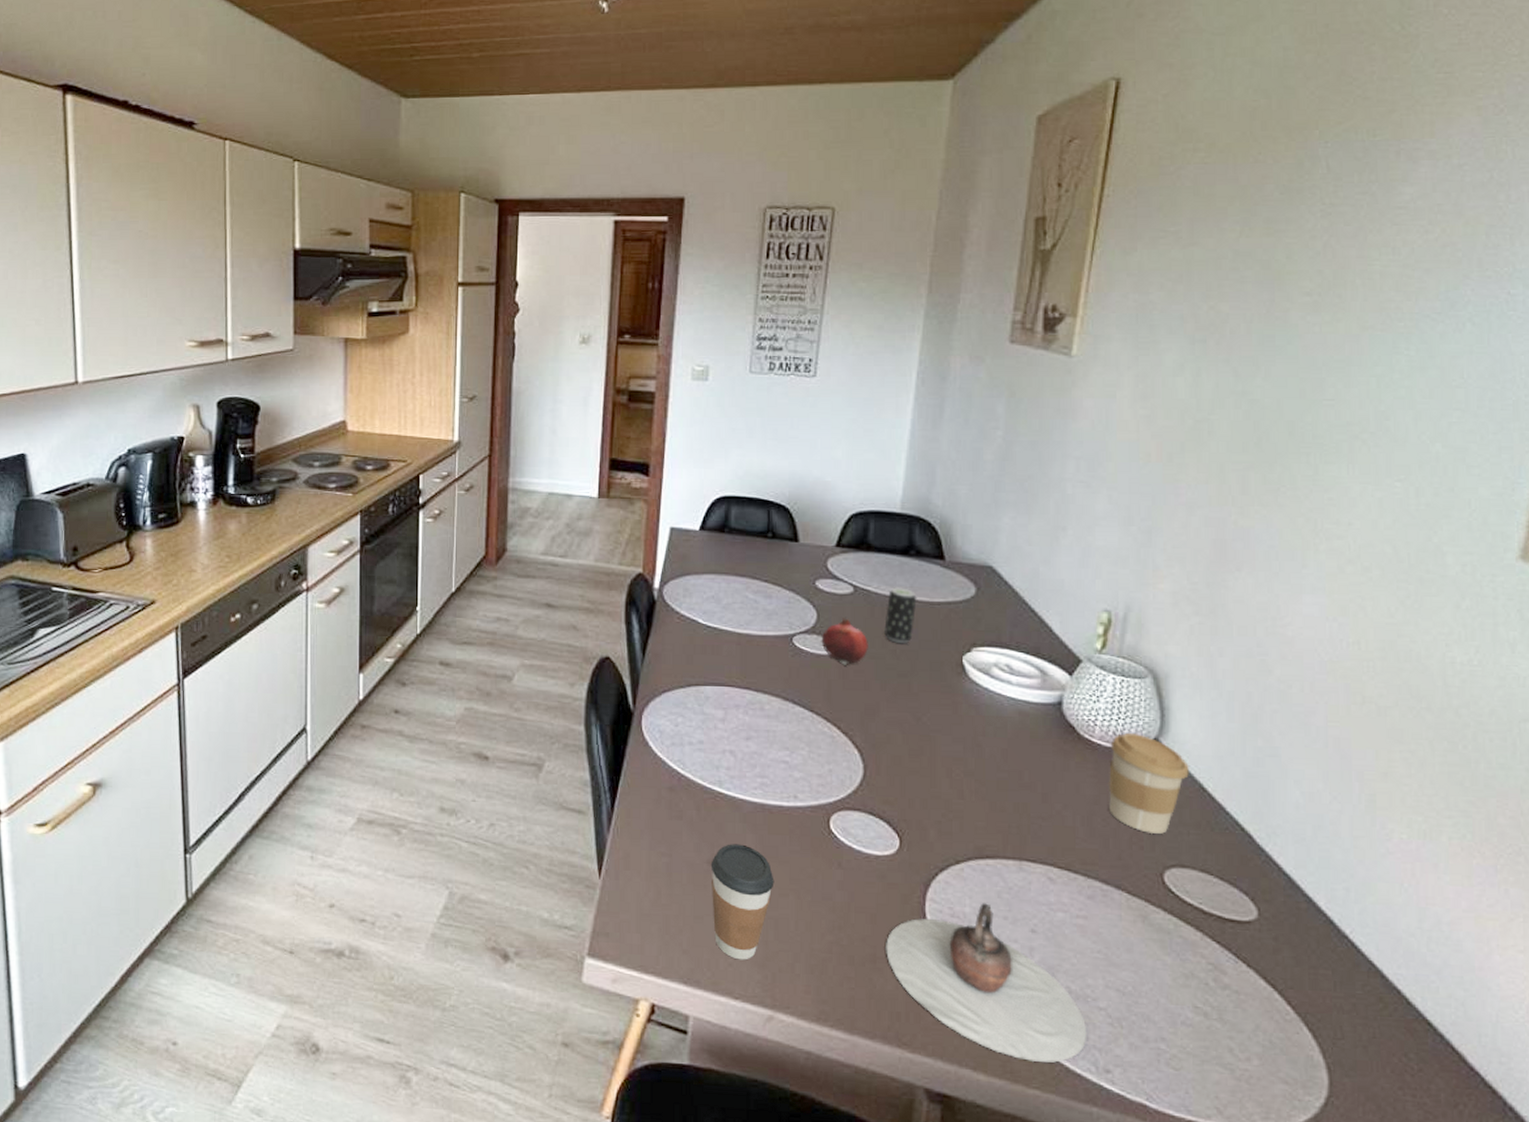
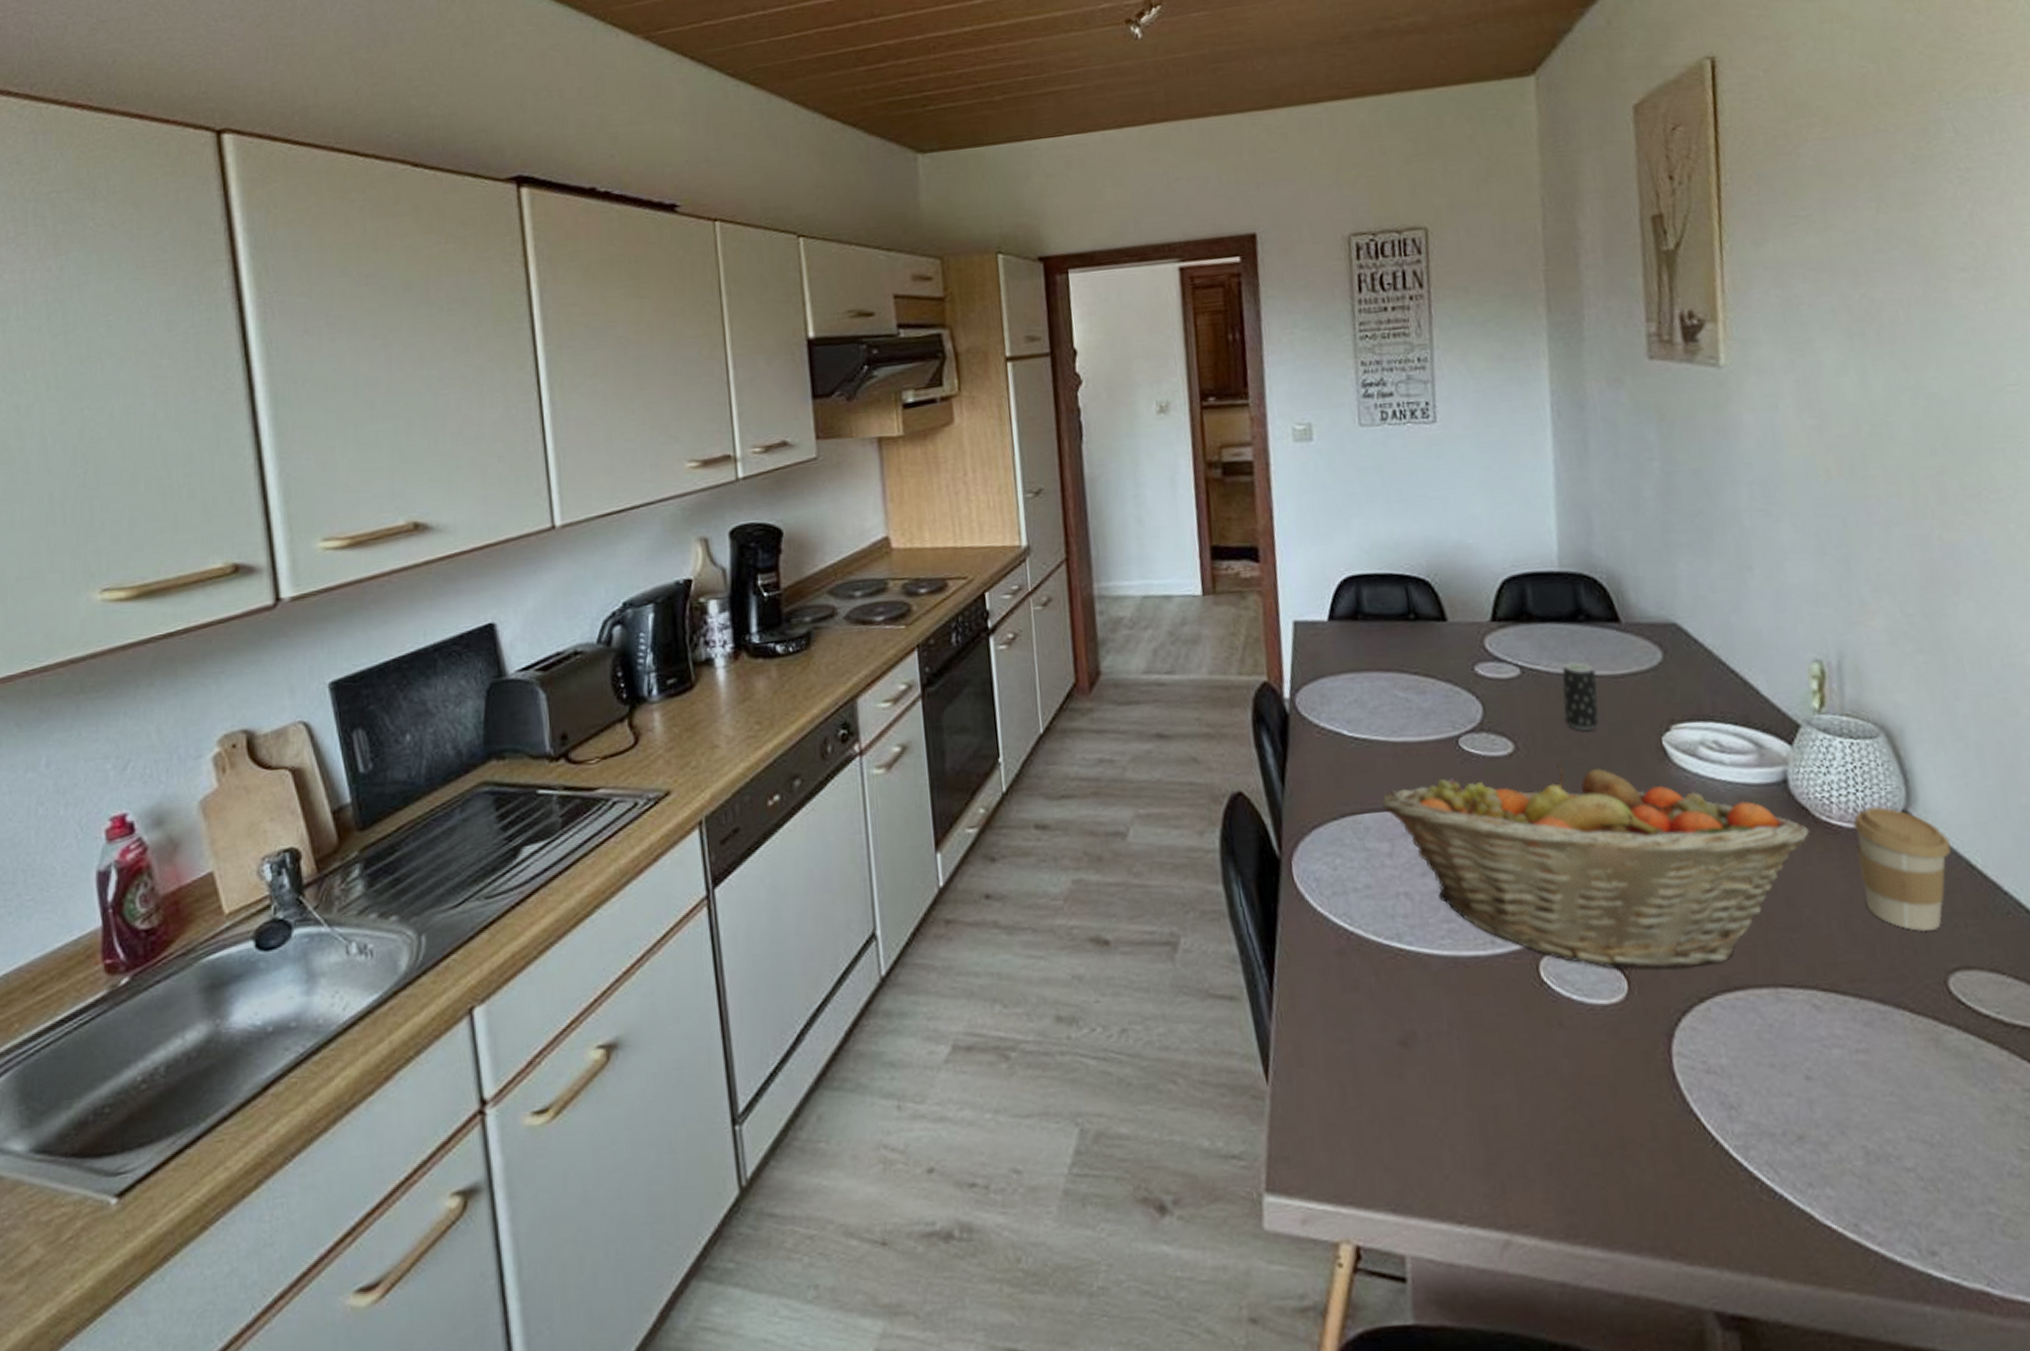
coffee cup: present [710,844,774,960] -> none [1402,1013,1485,1170]
fruit basket: none [722,666,1072,837] -> present [1381,763,1809,970]
fruit: present [821,617,868,667] -> none [1492,706,1550,768]
teapot: present [886,903,1087,1063] -> none [1633,1049,1900,1254]

